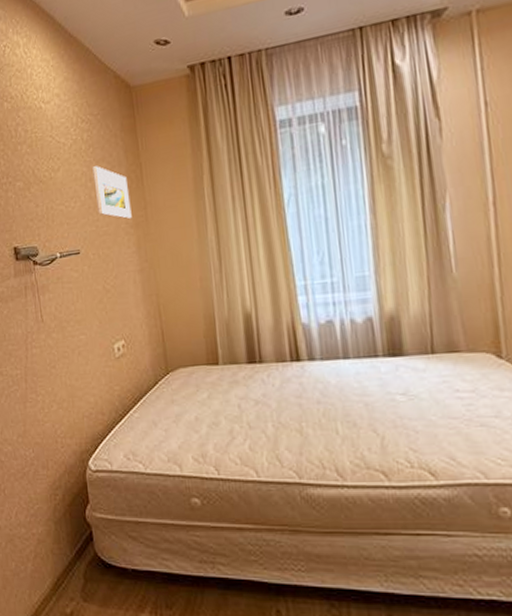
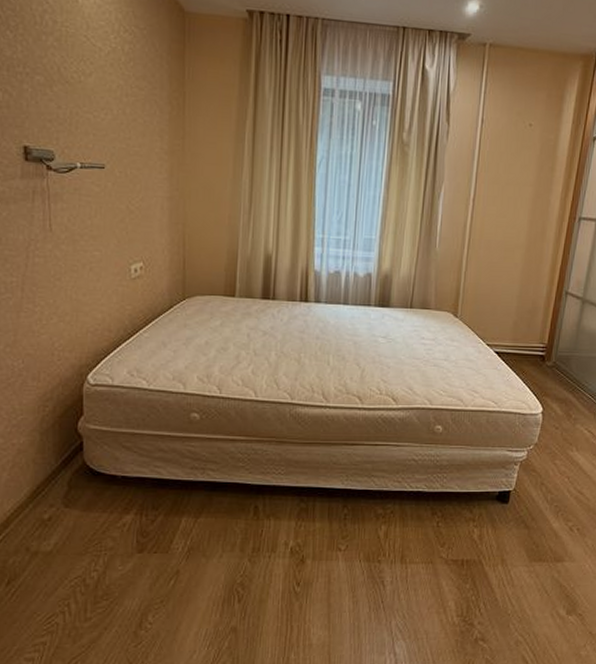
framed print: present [92,166,132,219] -> none [130,82,168,144]

